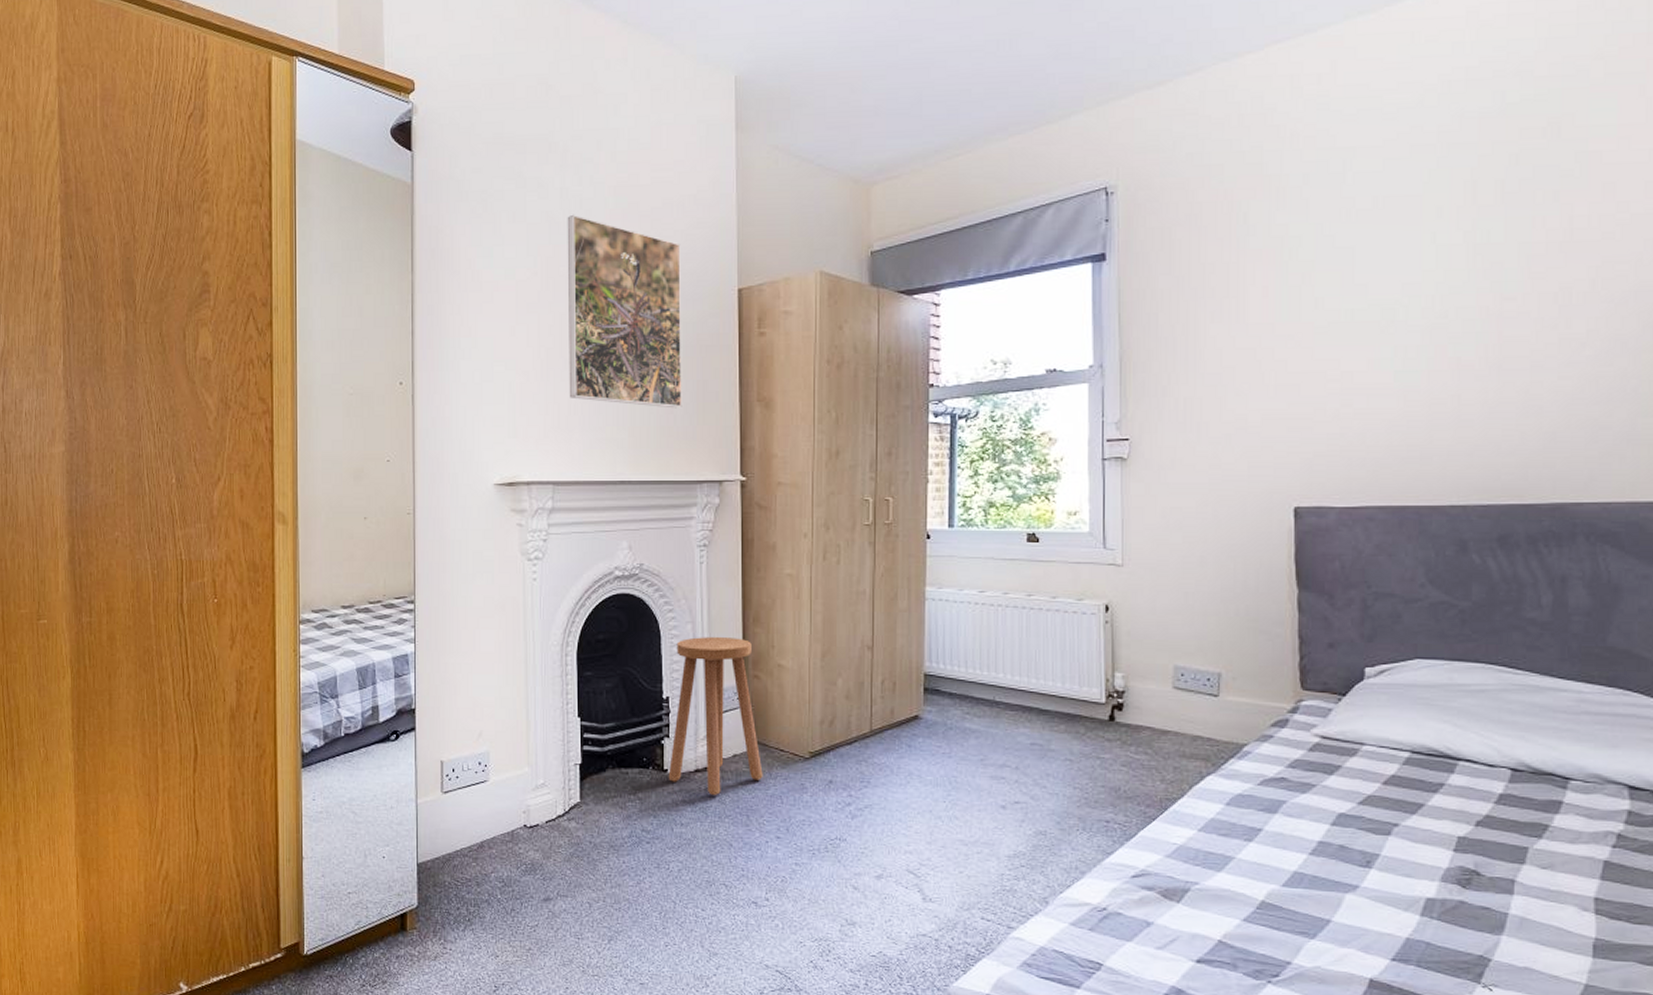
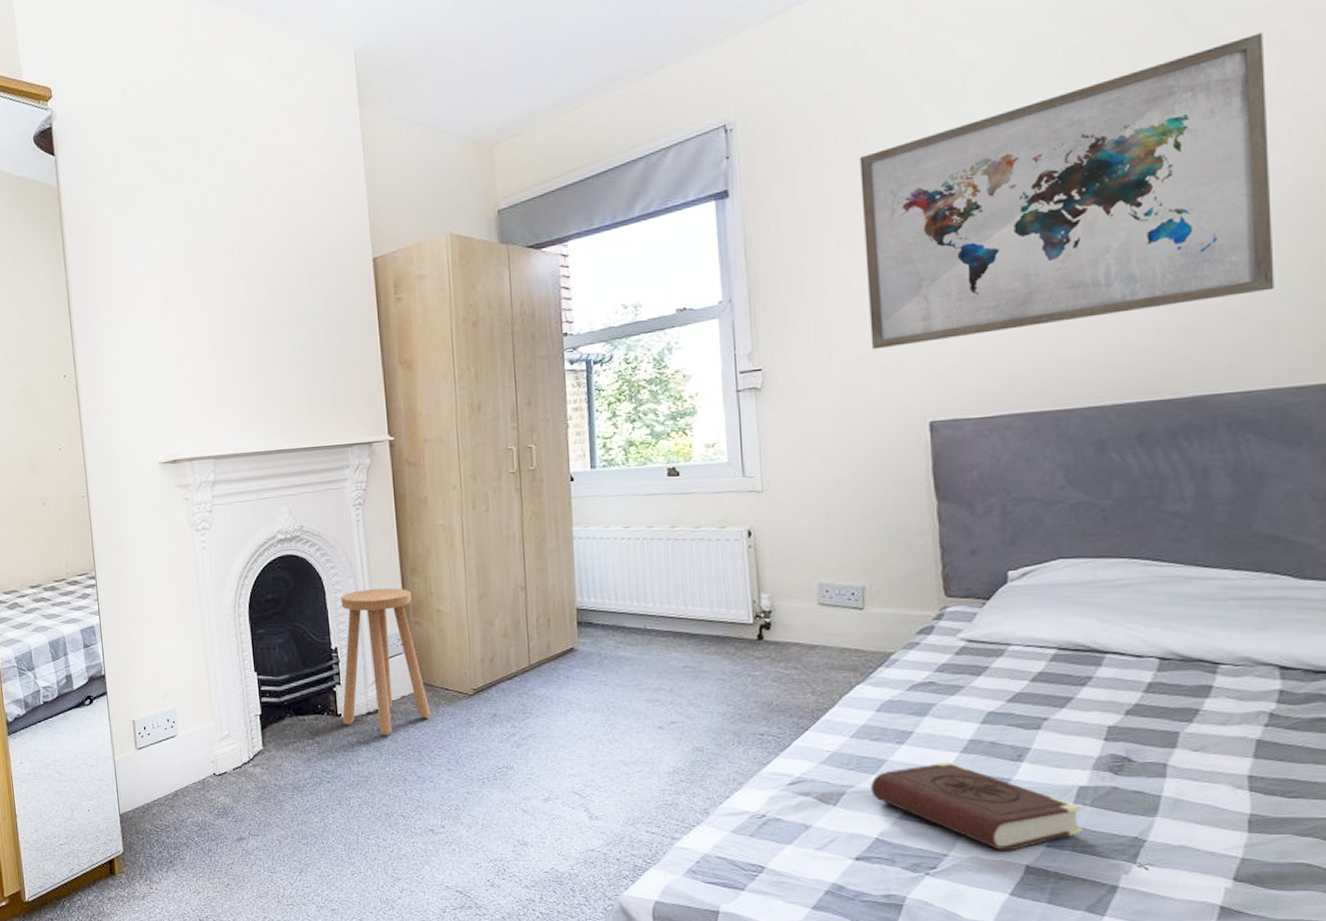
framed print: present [567,214,682,409] -> none [205,201,328,378]
book: none [1216,863,1429,963] -> present [871,761,1083,851]
wall art: none [1238,149,1636,429] -> present [860,33,1275,350]

